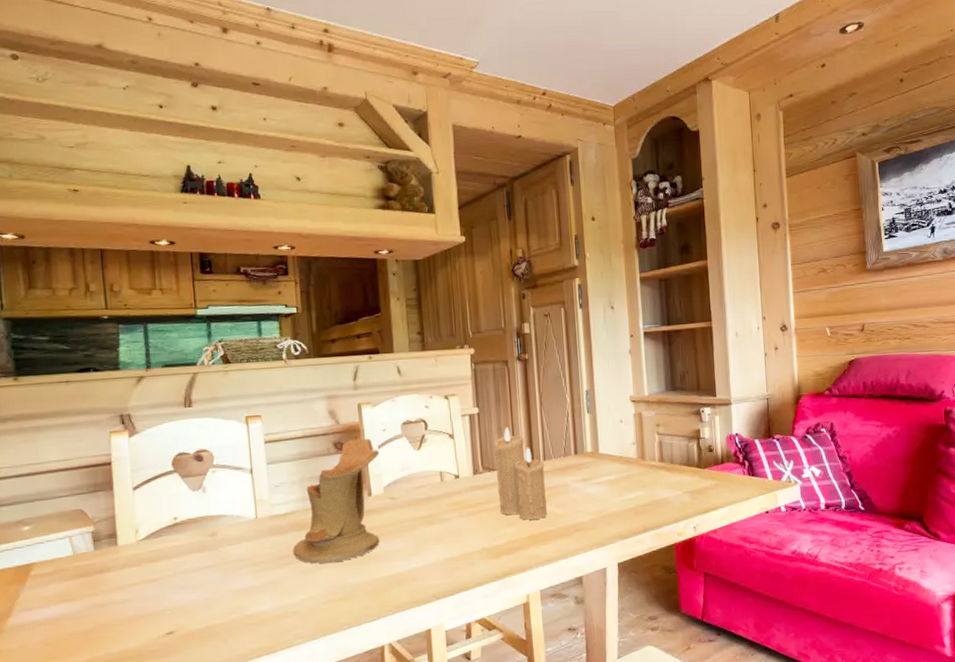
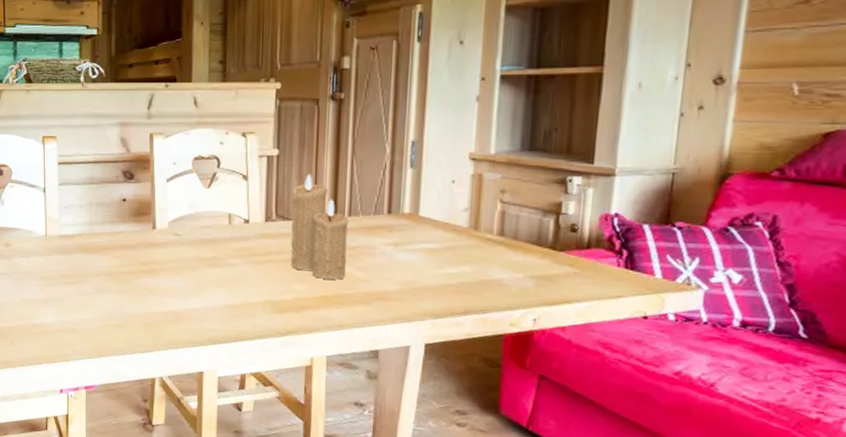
wooden bowl: present [292,438,380,564] -> none [76,169,167,289]

